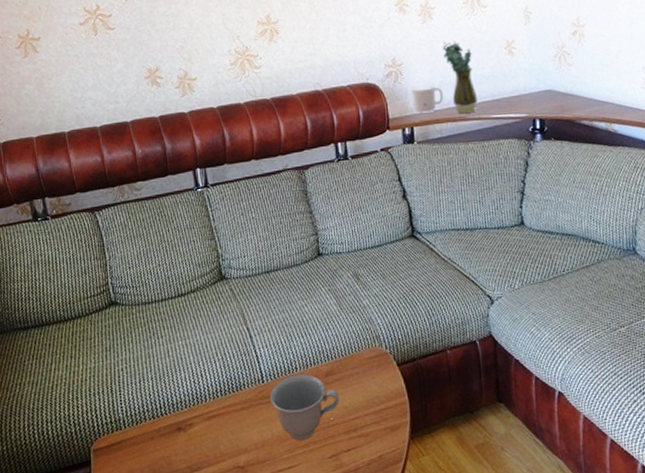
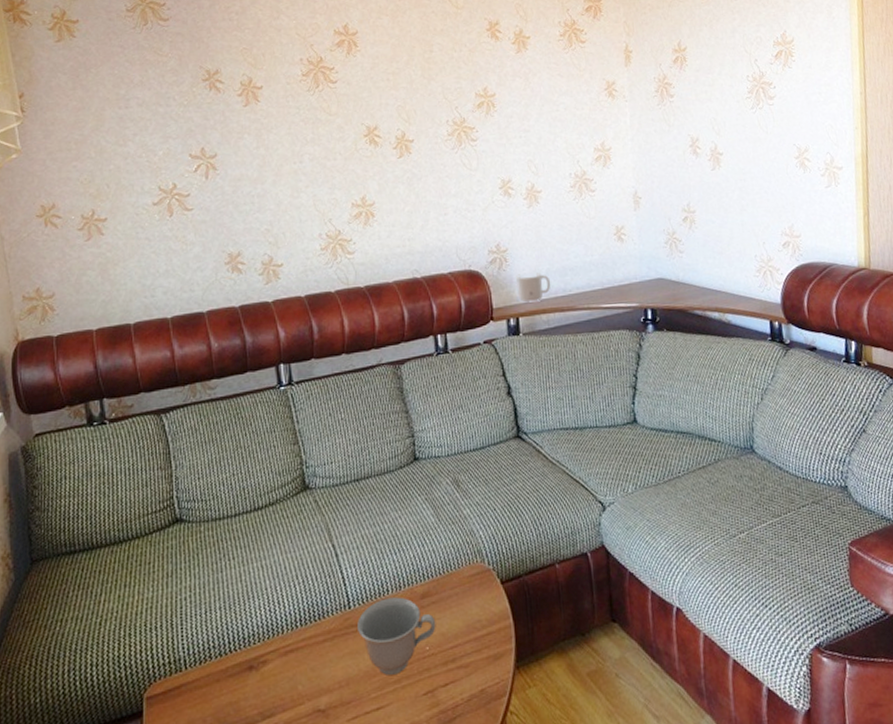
vase: present [442,41,478,114] -> none [549,226,587,304]

